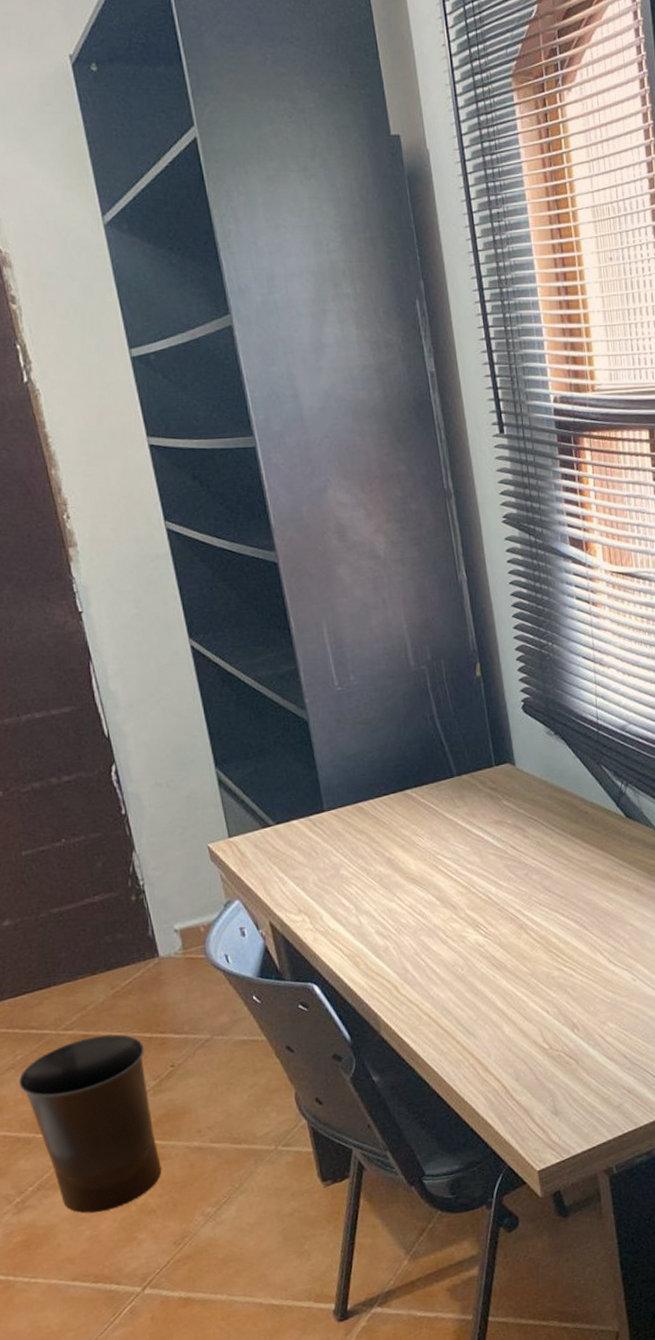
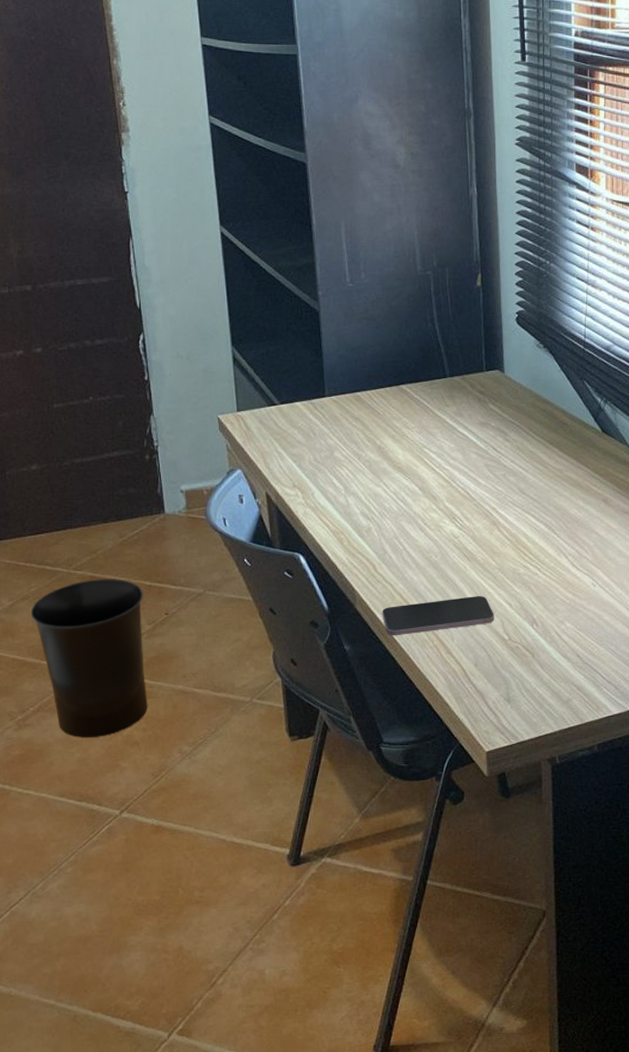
smartphone: none [410,1005,532,1060] -> present [382,596,494,636]

